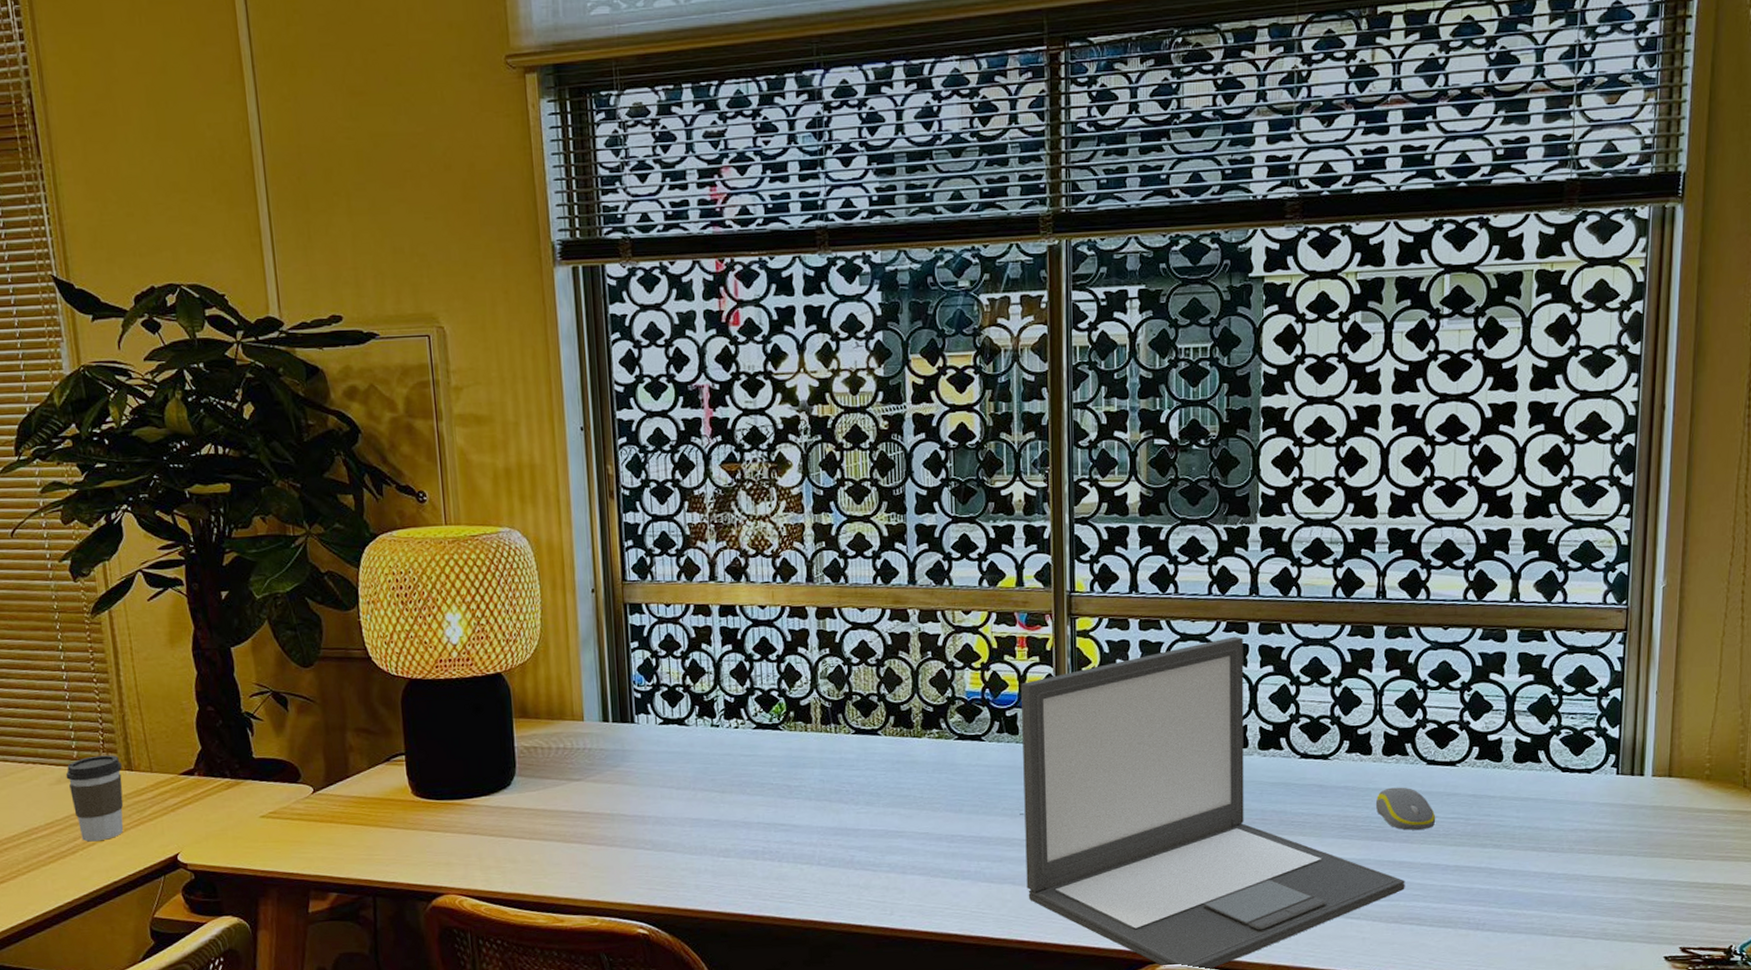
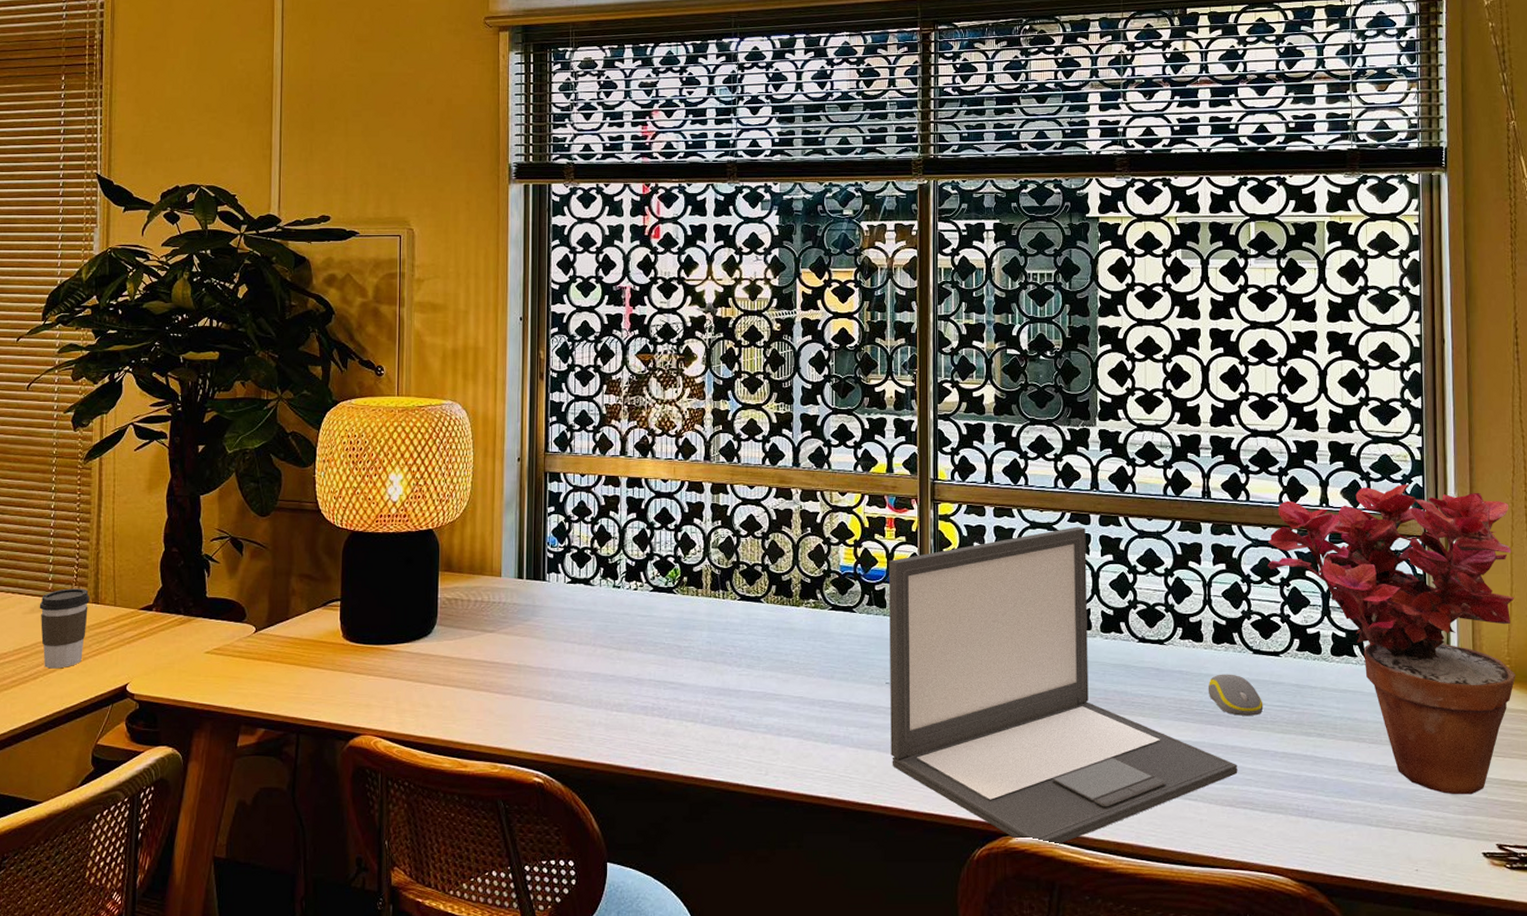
potted plant: none [1447,572,1724,900] -> present [1268,484,1516,795]

